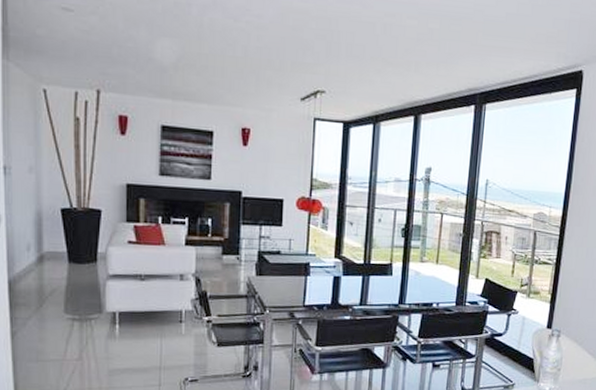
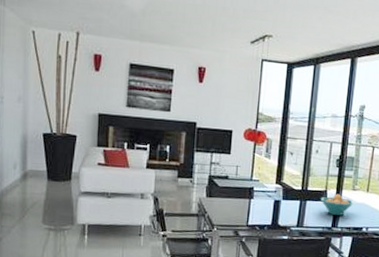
fruit bowl: none [384,266,423,291] -> present [320,193,354,215]

